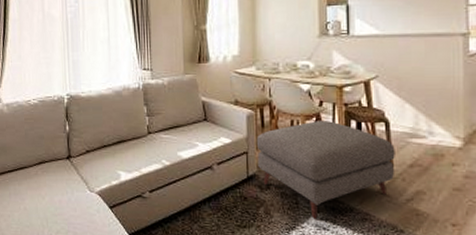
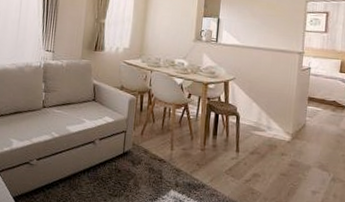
ottoman: present [256,121,395,219] -> none [133,110,242,192]

